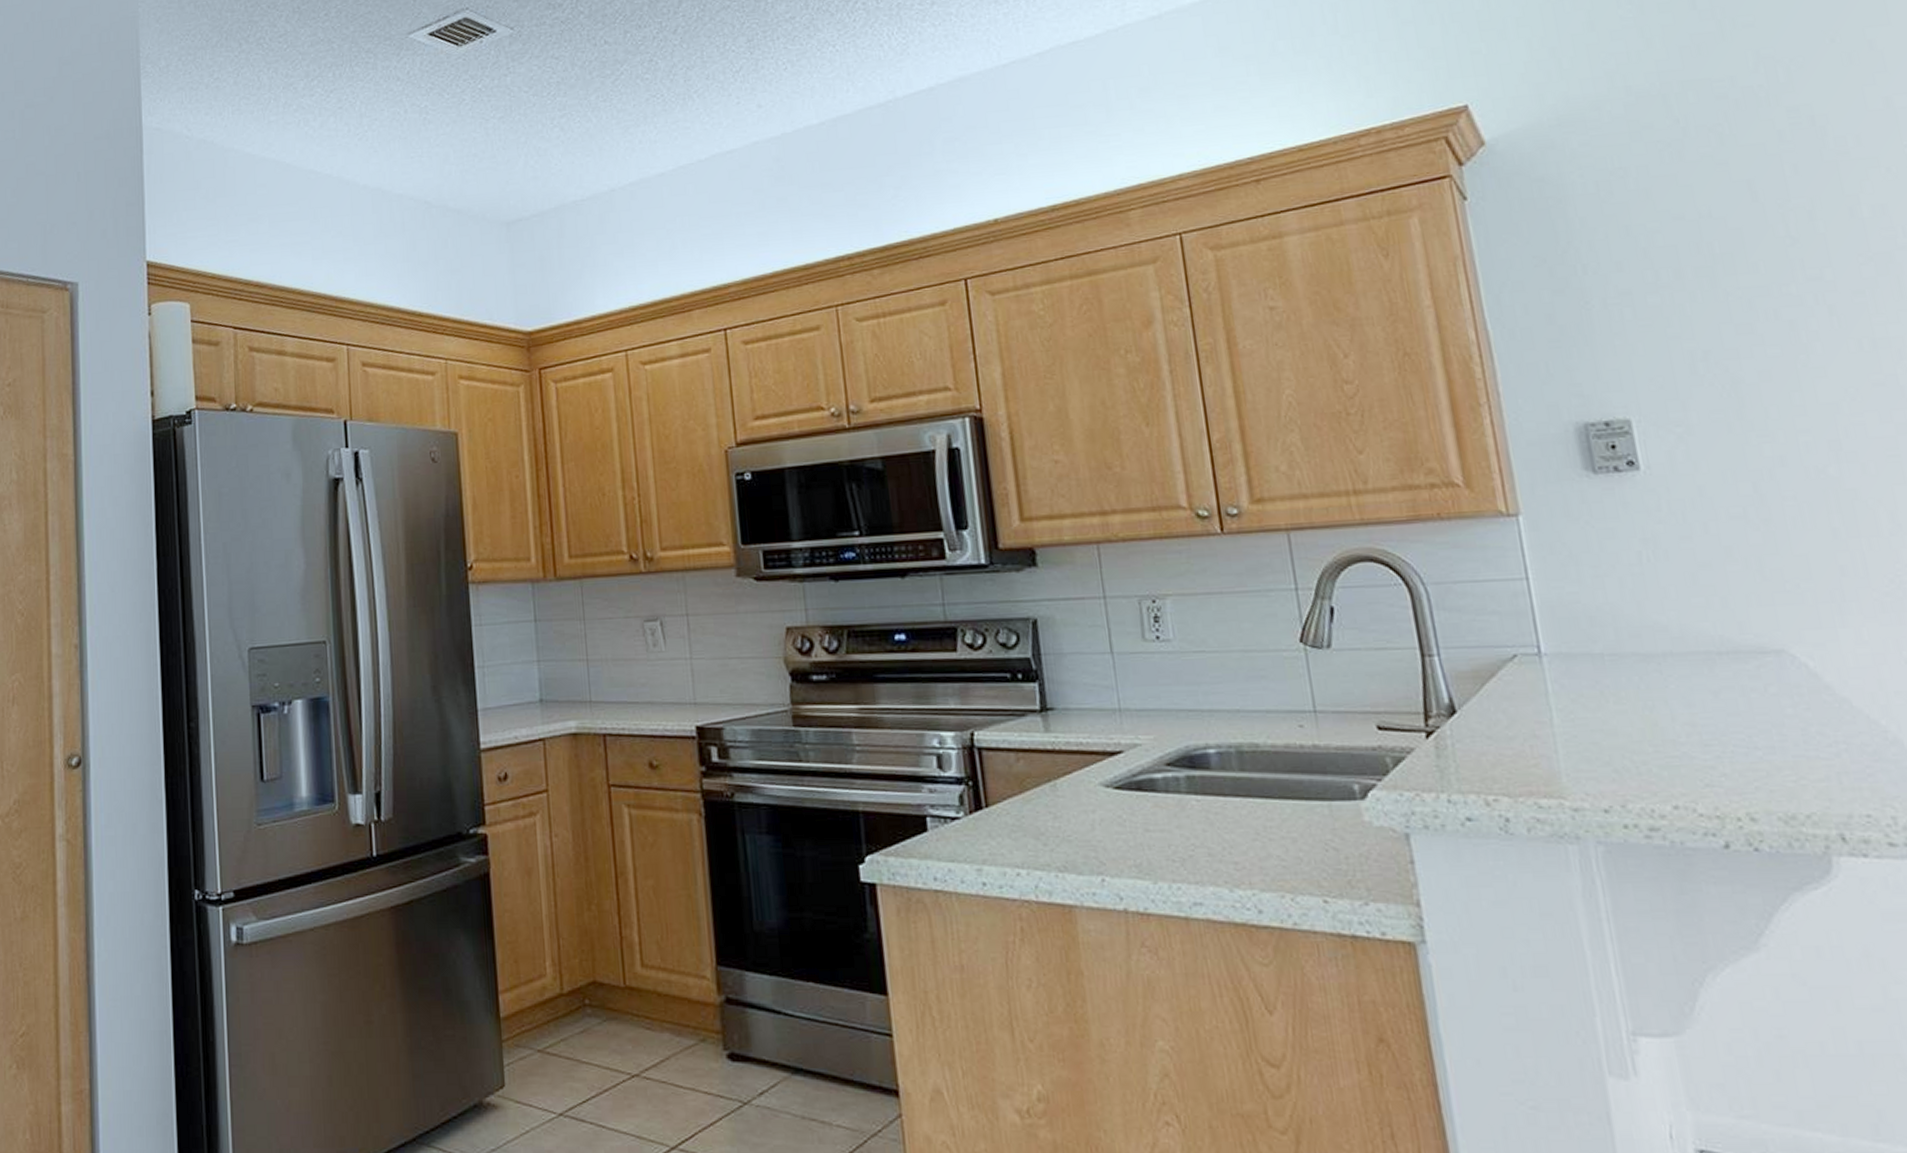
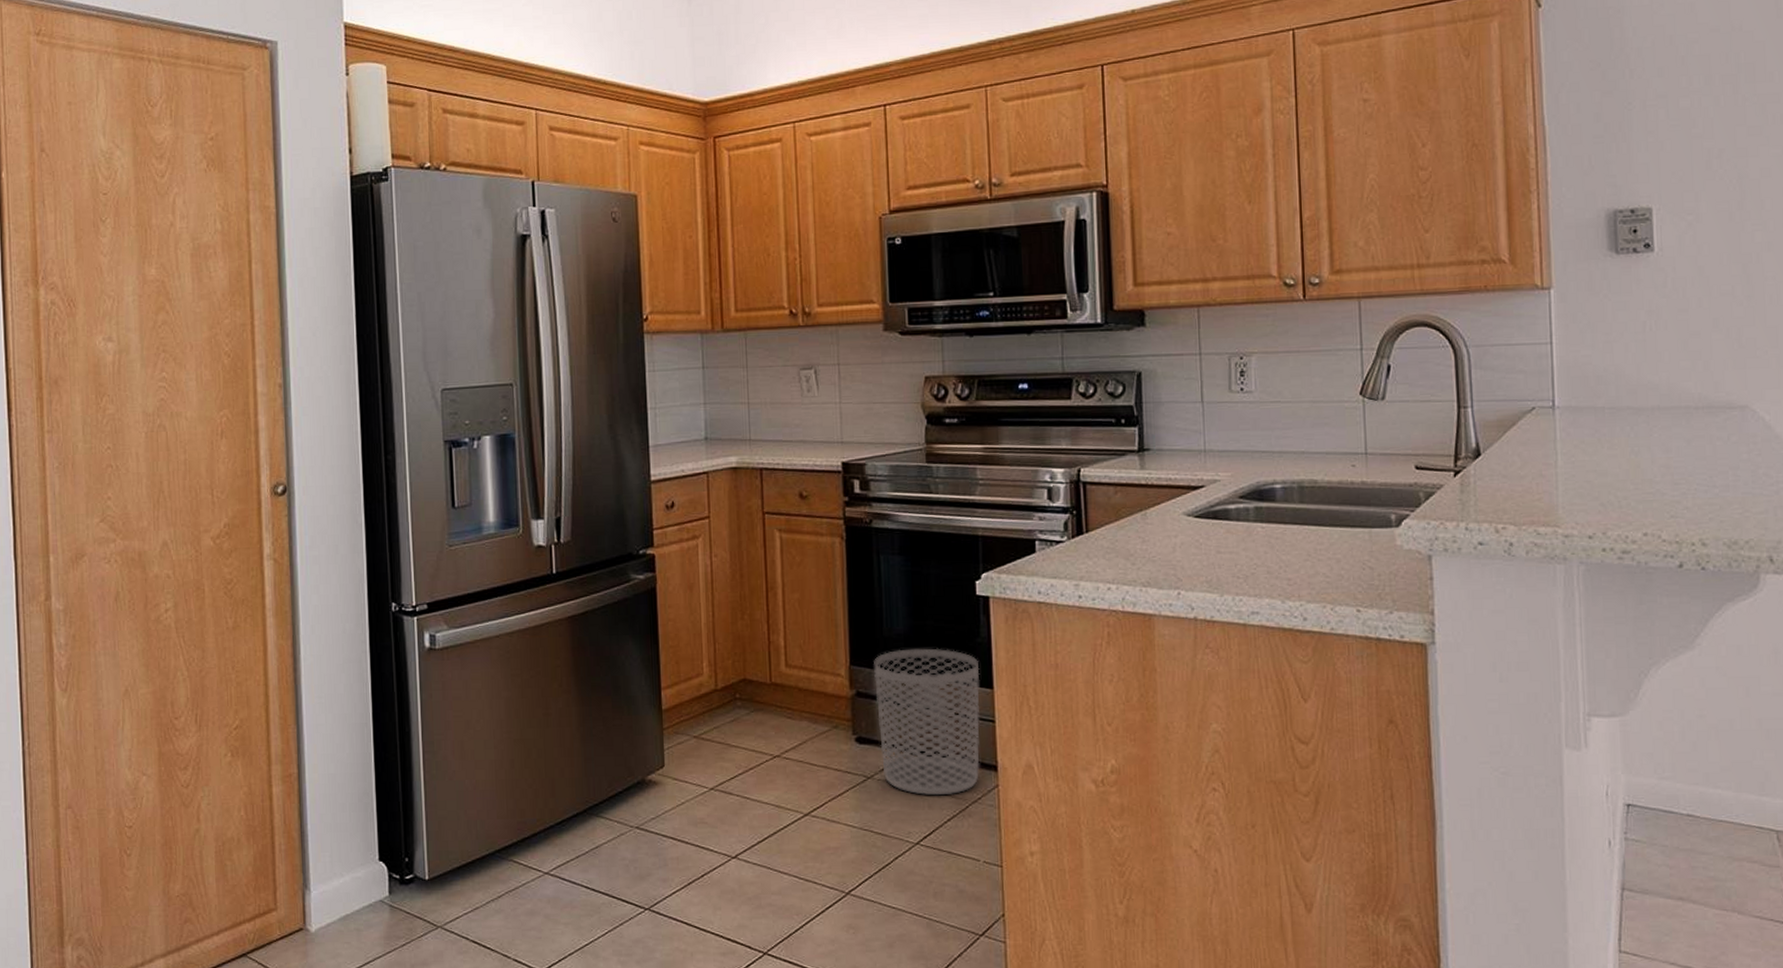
waste bin: none [744,945,878,1127] -> present [874,648,980,796]

